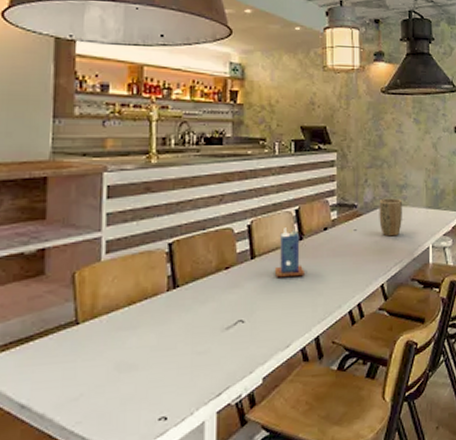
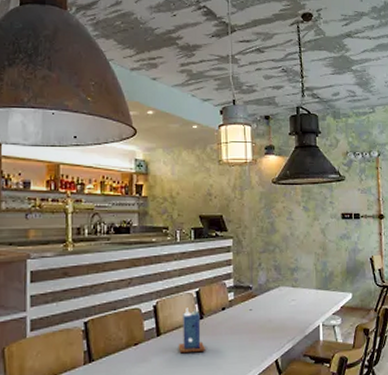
plant pot: present [379,198,402,237] -> none [272,280,294,316]

